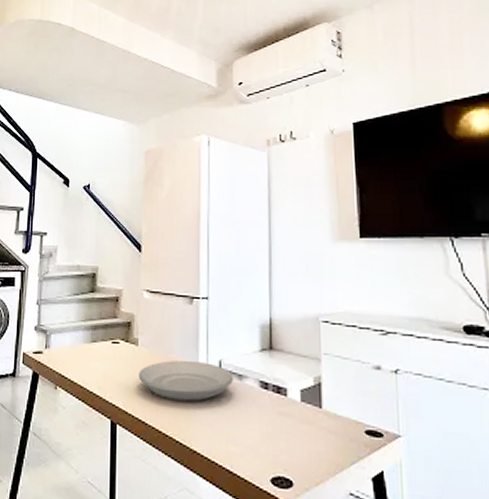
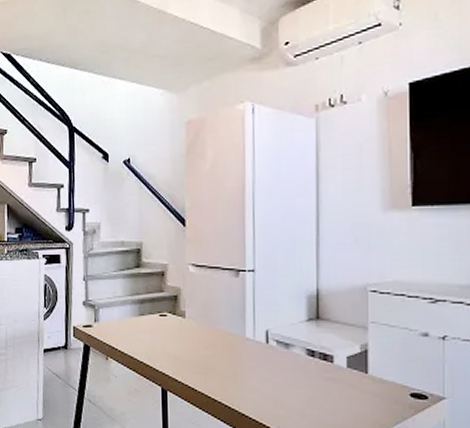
plate: present [138,360,233,402] -> none [186,330,280,369]

